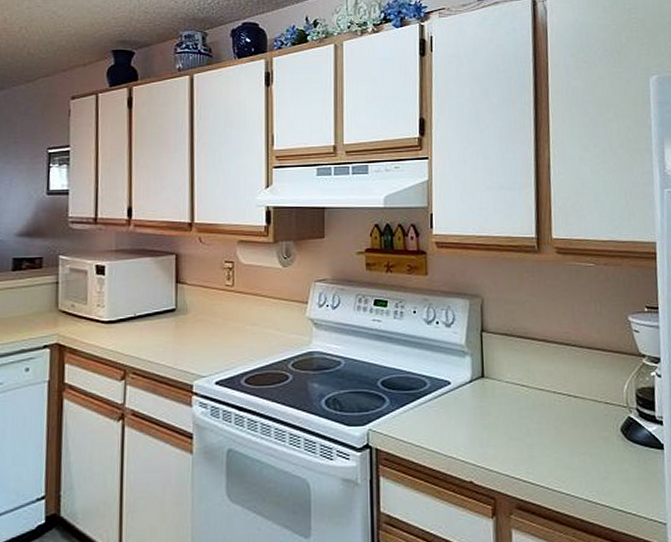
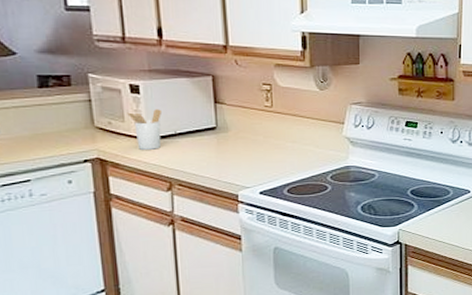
utensil holder: none [90,290,123,334] -> present [127,109,161,150]

